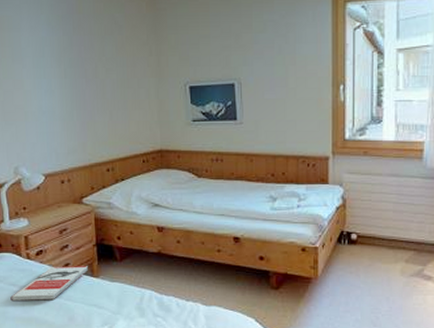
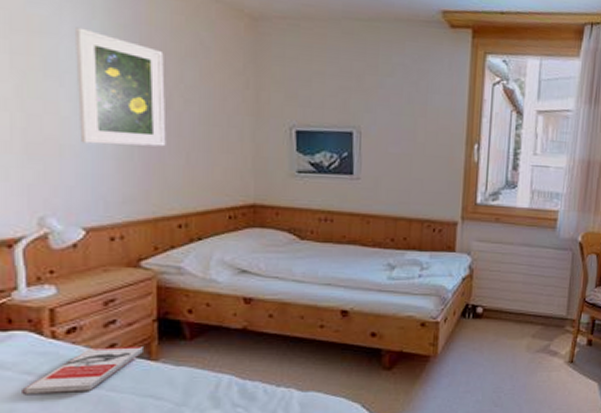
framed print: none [31,22,95,109] -> present [76,27,166,147]

